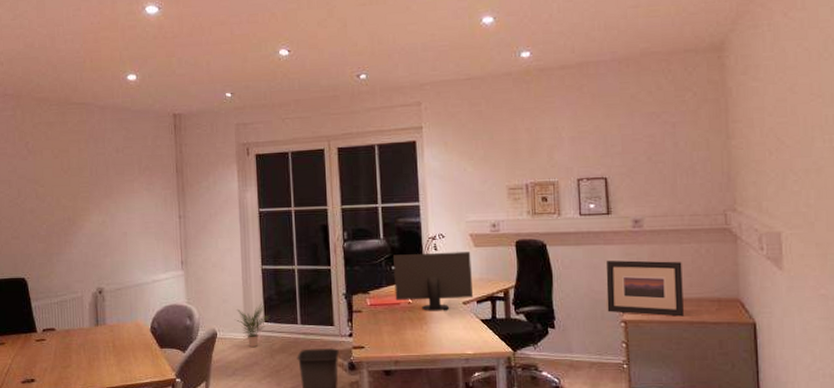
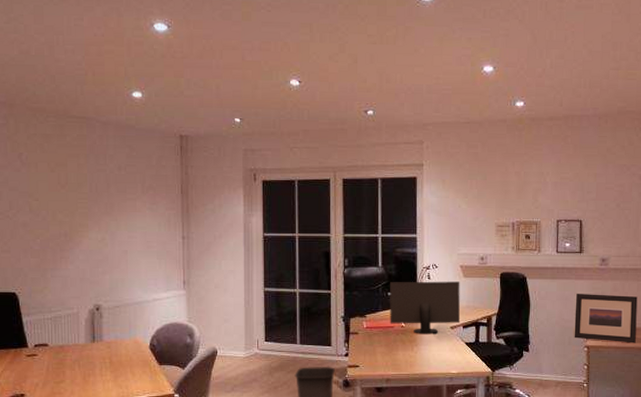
potted plant: present [234,304,271,348] -> none [235,324,271,366]

